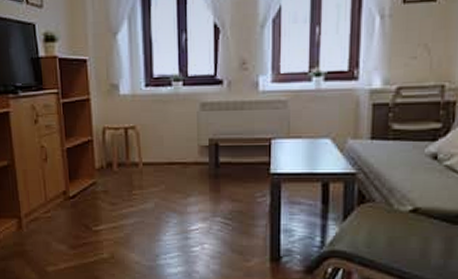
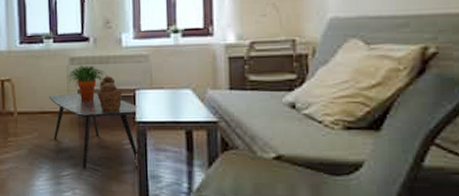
coffee table: none [178,142,273,224] -> present [49,93,139,170]
potted plant: none [197,111,241,151] -> present [67,65,107,101]
decorative container: none [230,123,257,162] -> present [97,76,123,111]

